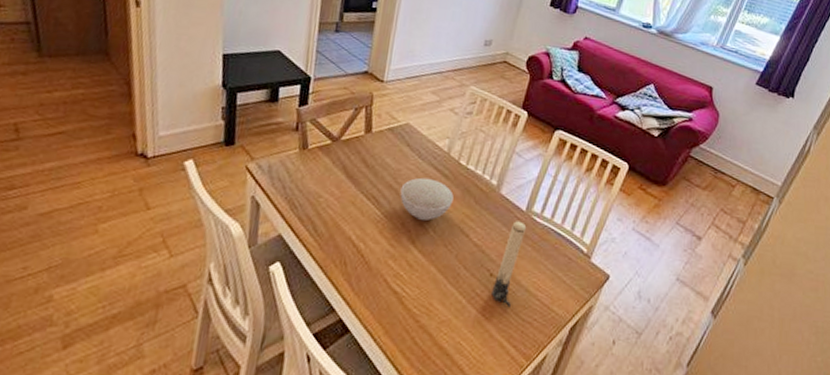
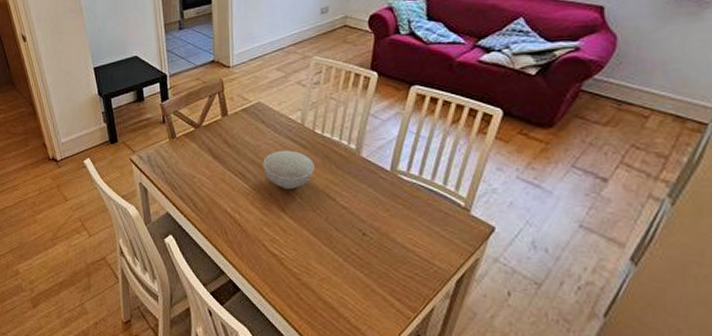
candle: present [491,221,527,308] -> none [367,181,394,264]

